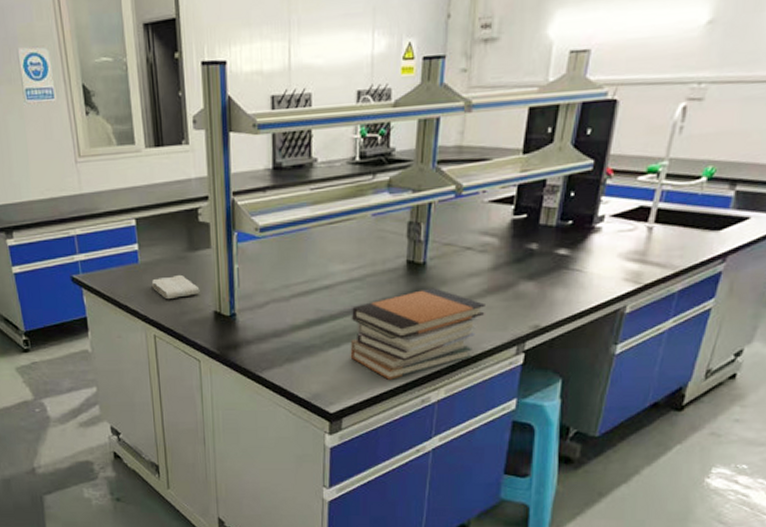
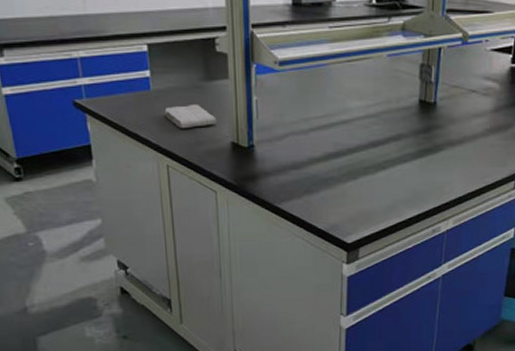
book stack: present [350,288,485,380] -> none [366,126,488,211]

